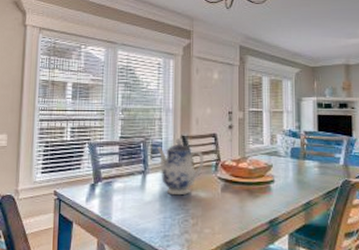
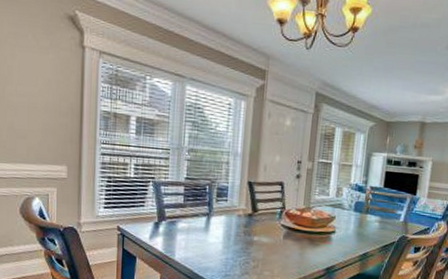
teapot: present [157,137,204,196] -> none [223,182,270,239]

